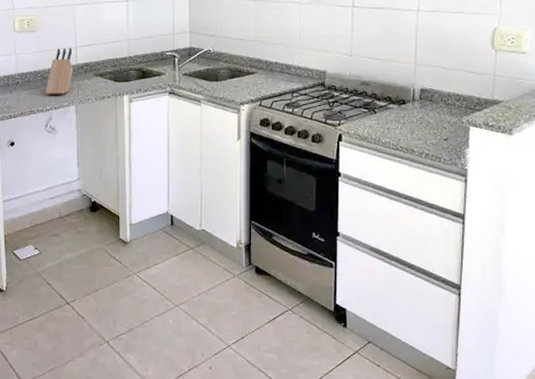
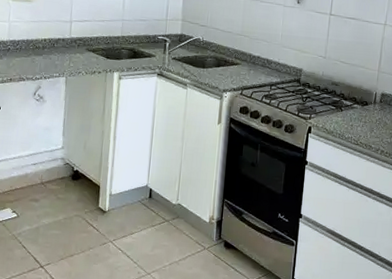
knife block: present [45,47,73,95] -> none [36,20,67,65]

